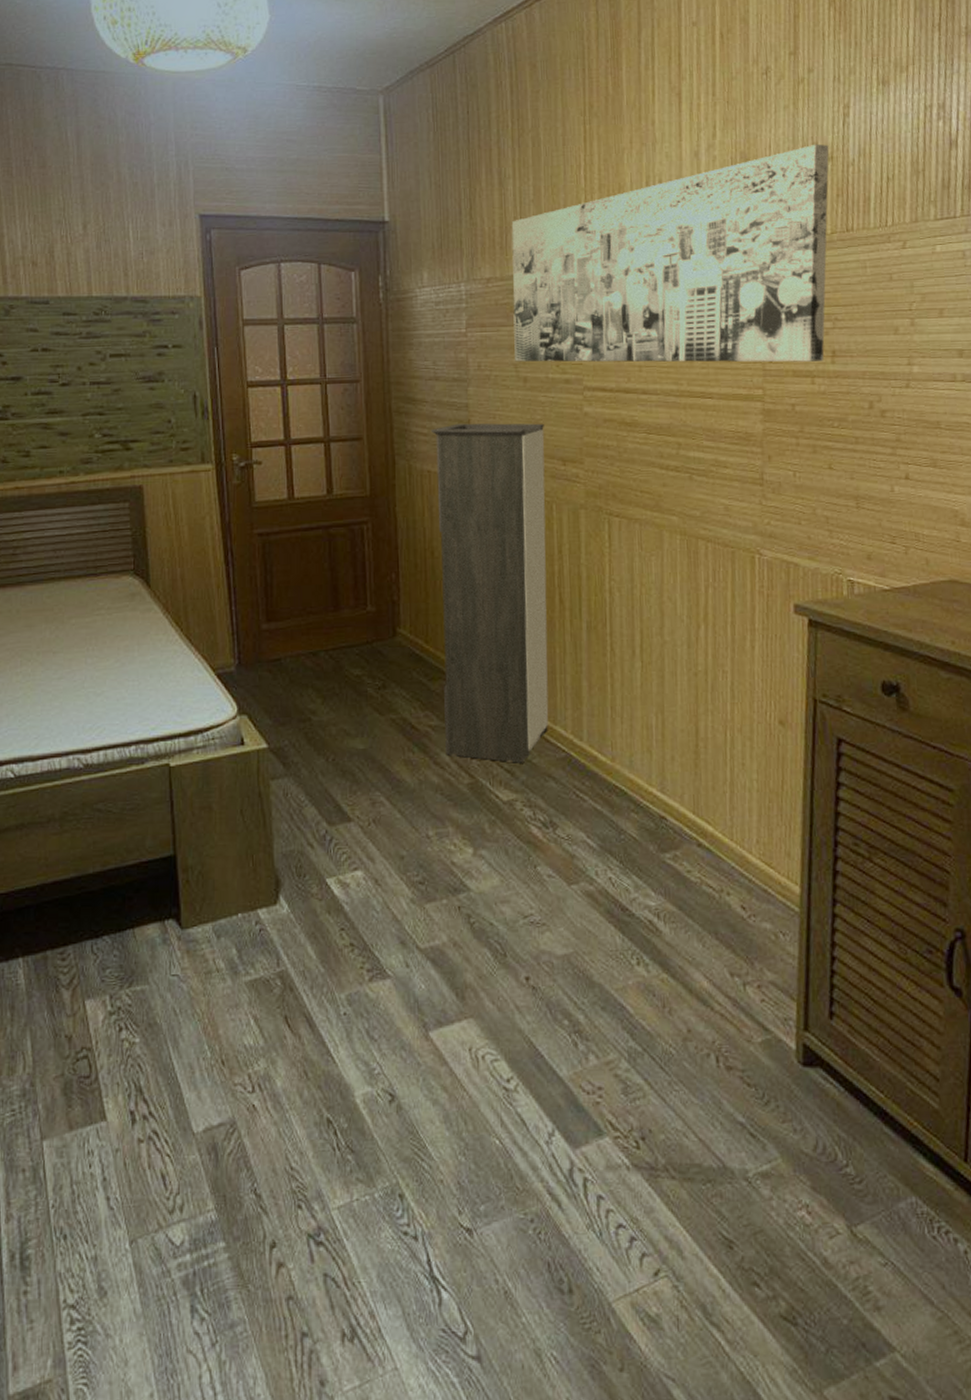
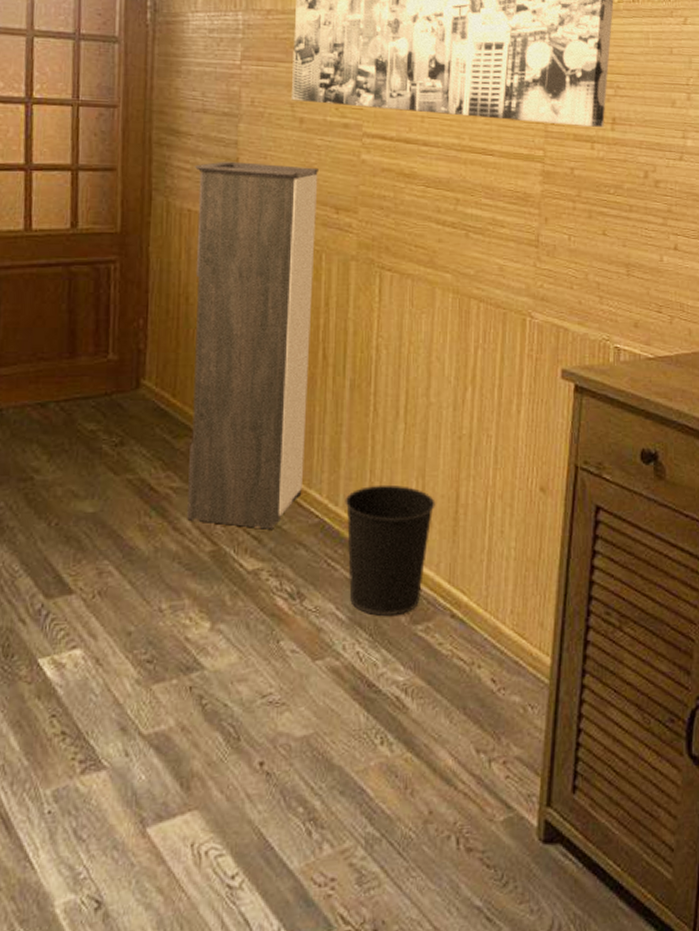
wastebasket: none [588,720,676,845] -> present [345,484,435,616]

